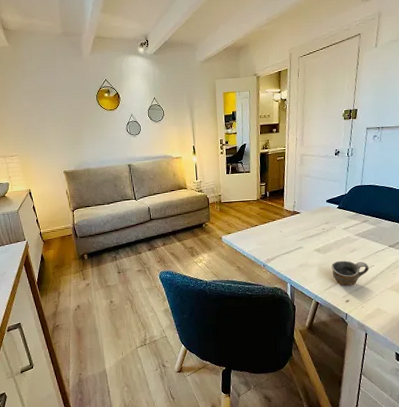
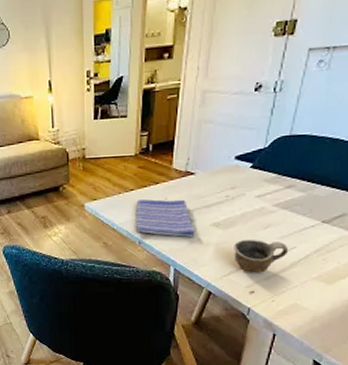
dish towel: none [260,232,303,261] -> present [135,199,195,238]

